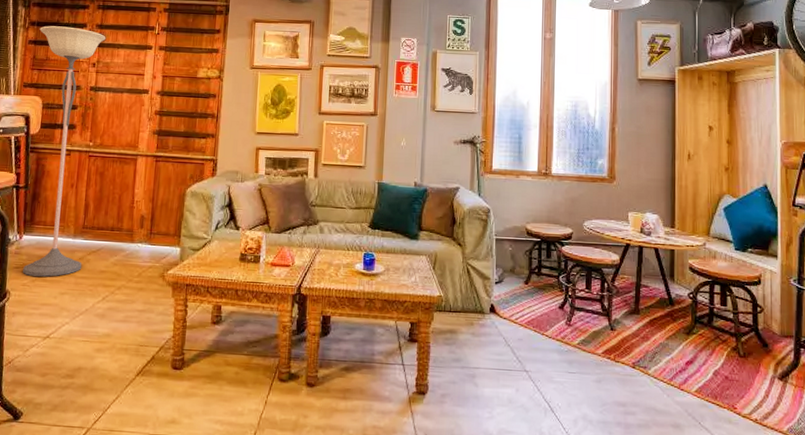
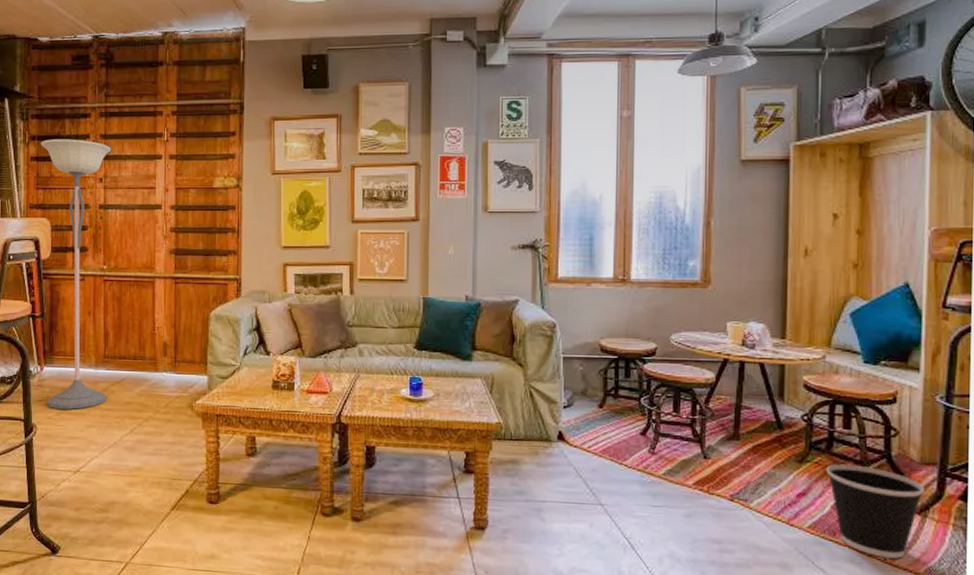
wastebasket: none [709,336,785,419] -> present [826,464,925,559]

